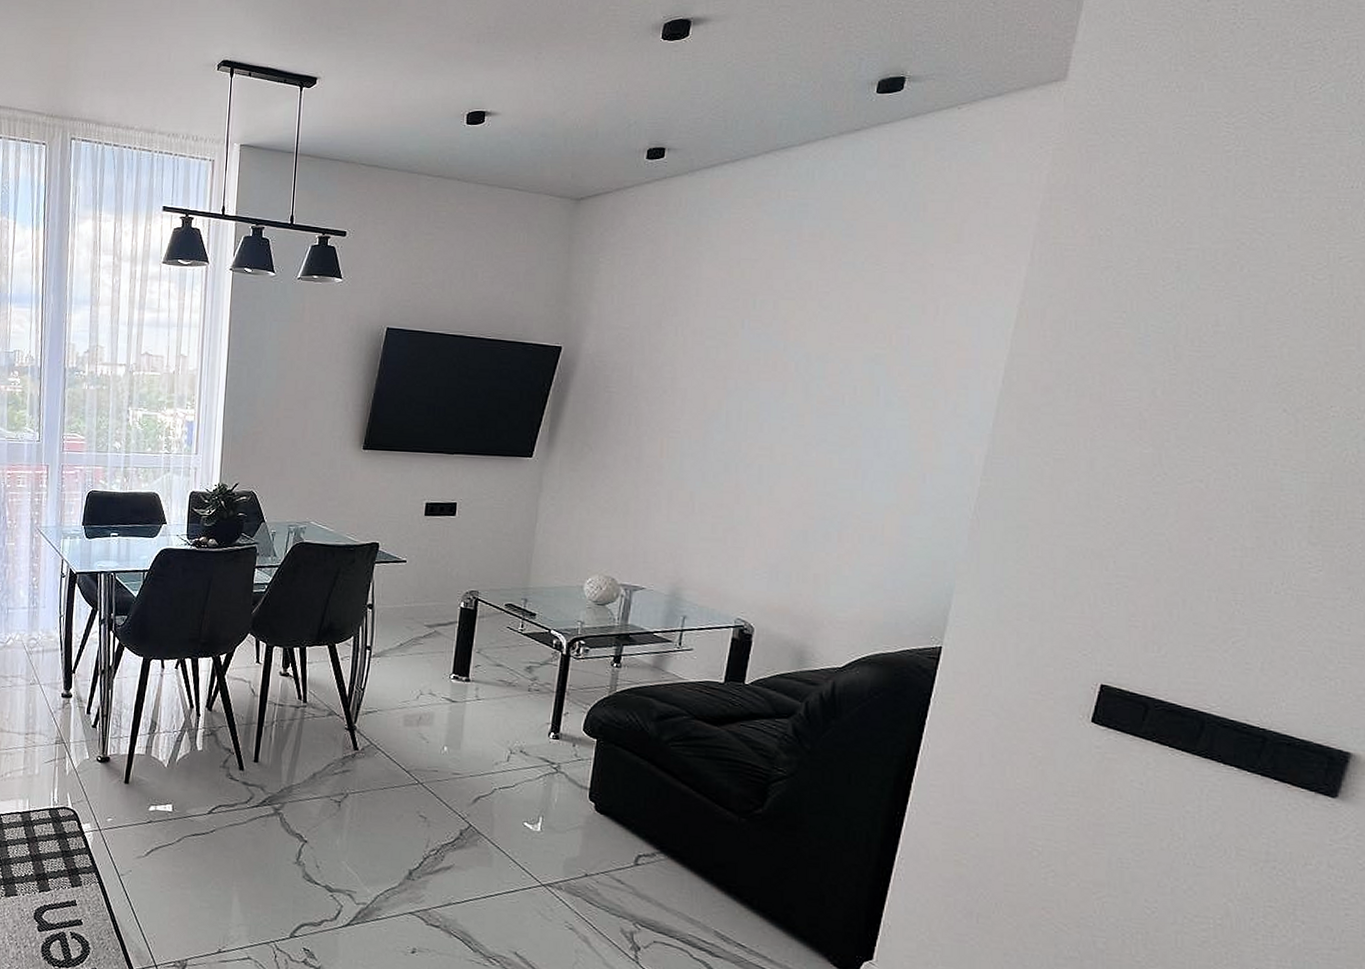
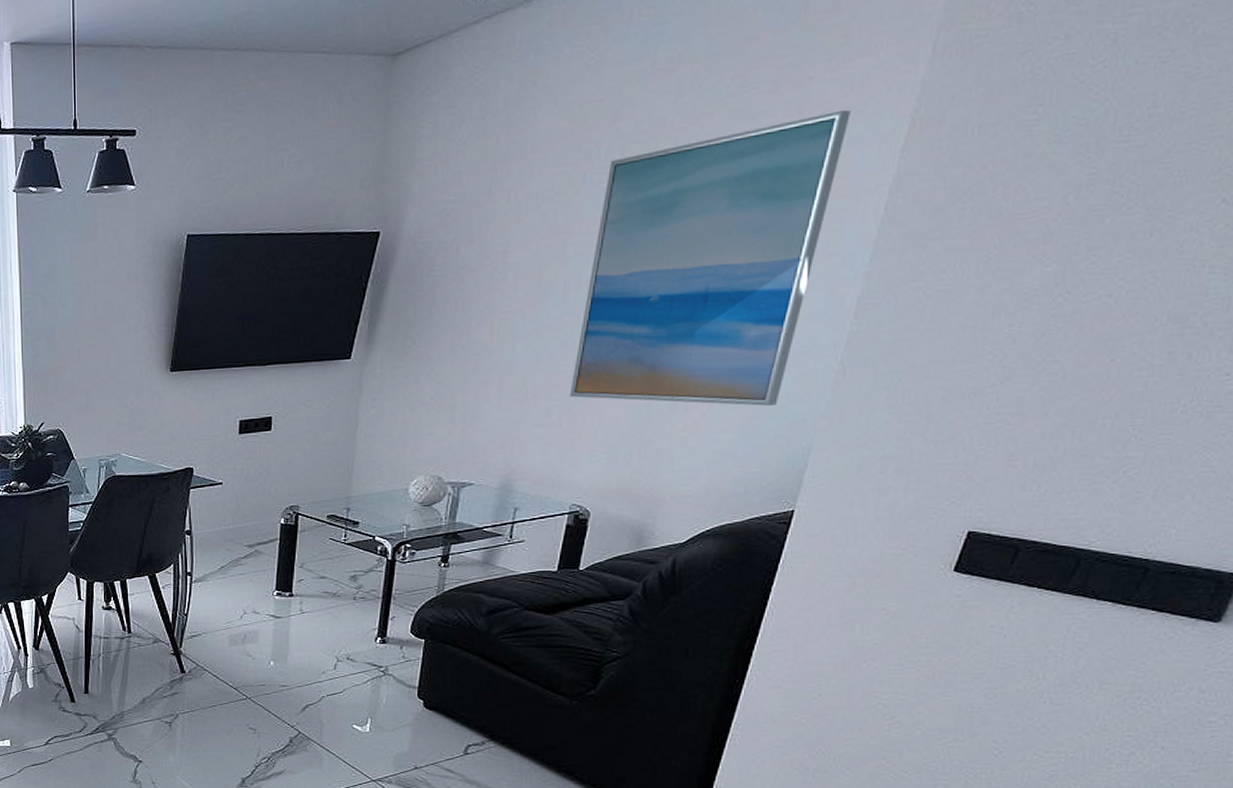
wall art: none [733,295,967,545] -> present [569,110,851,406]

